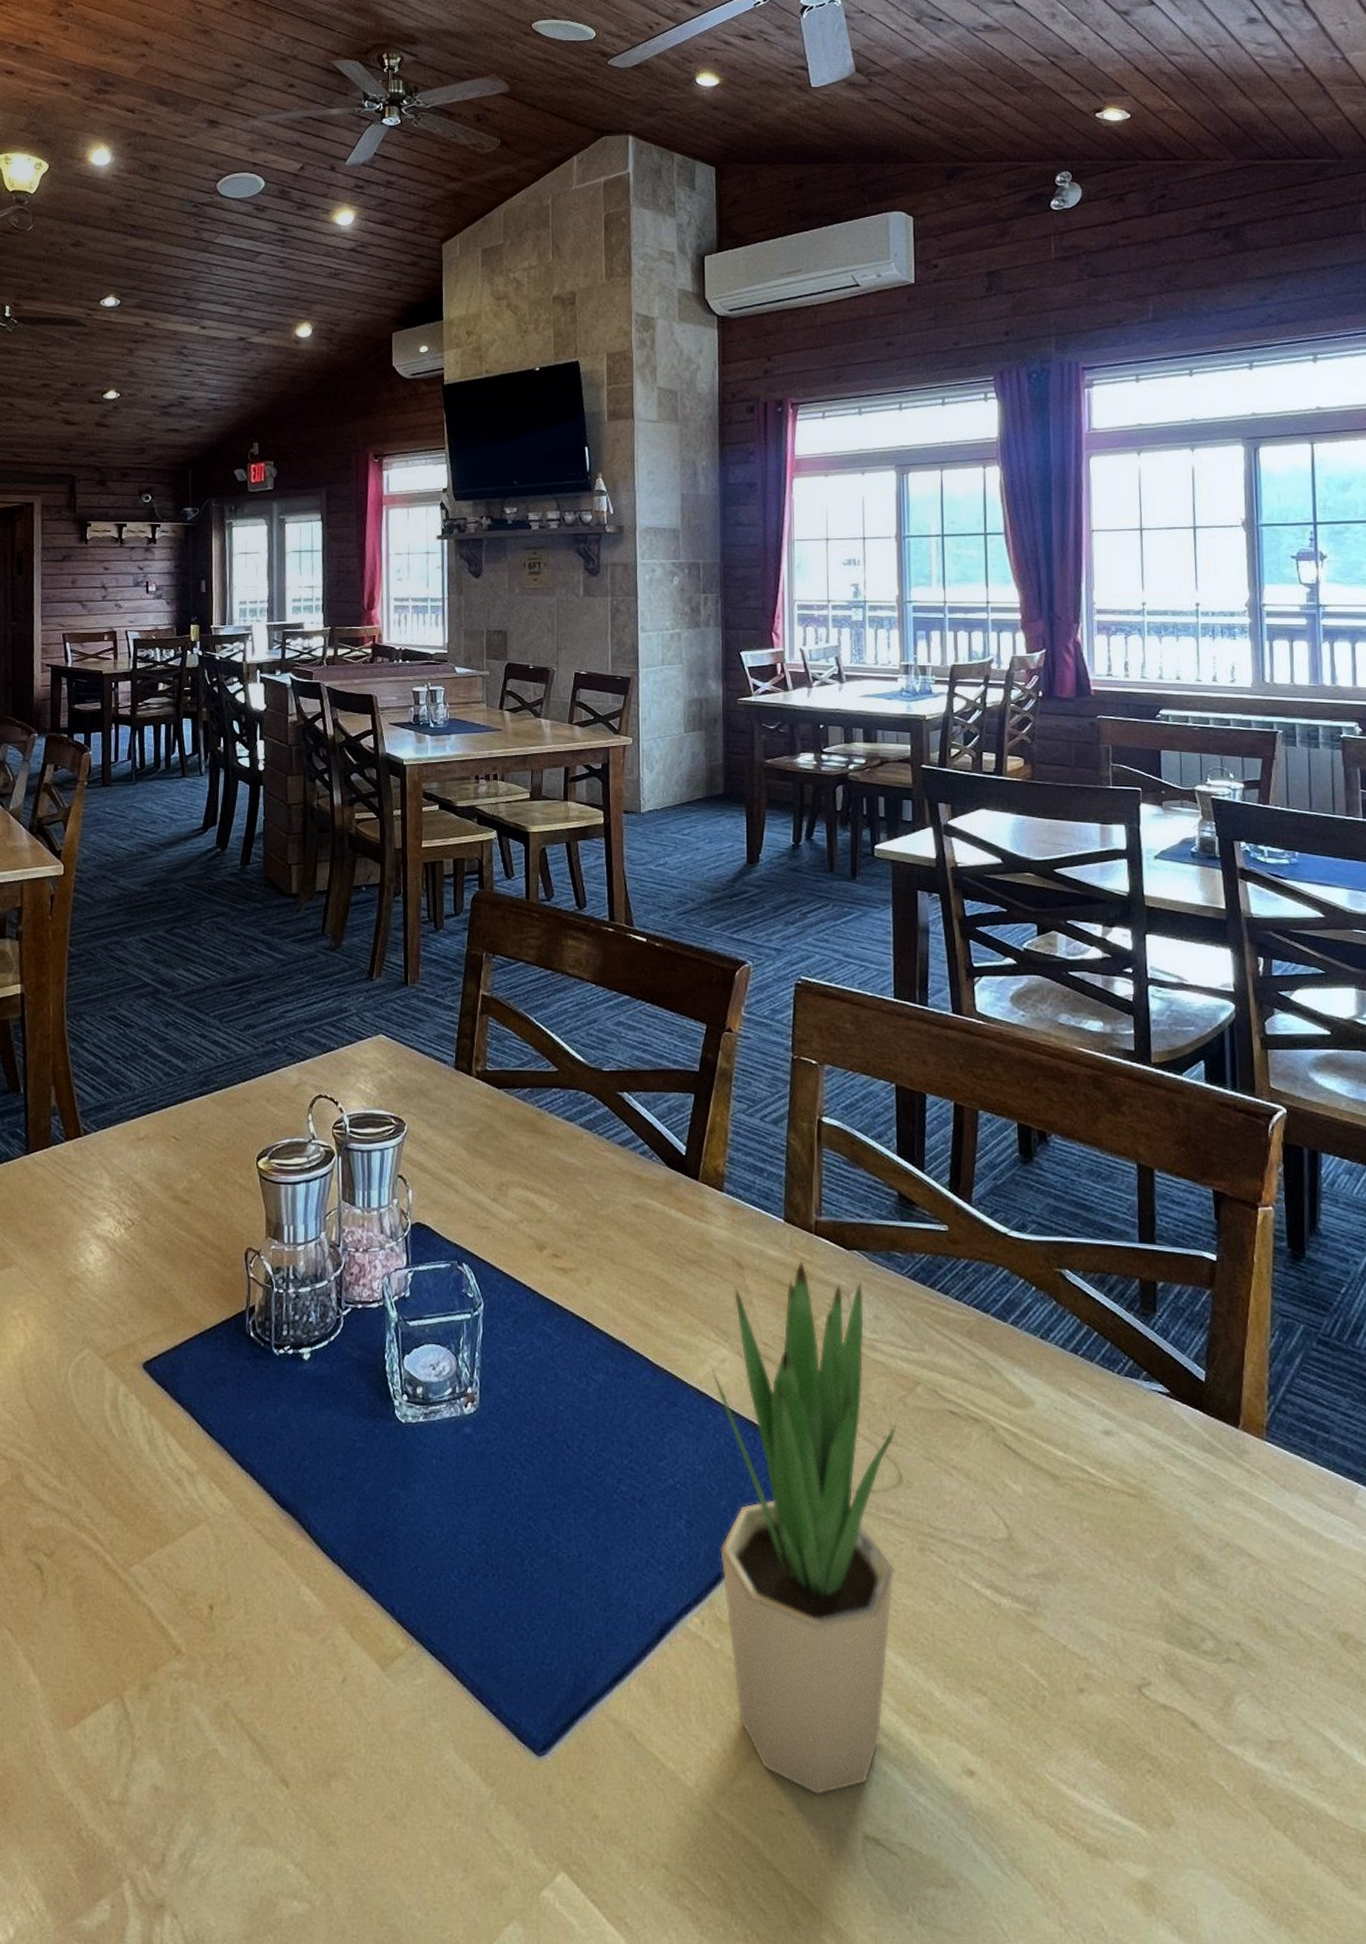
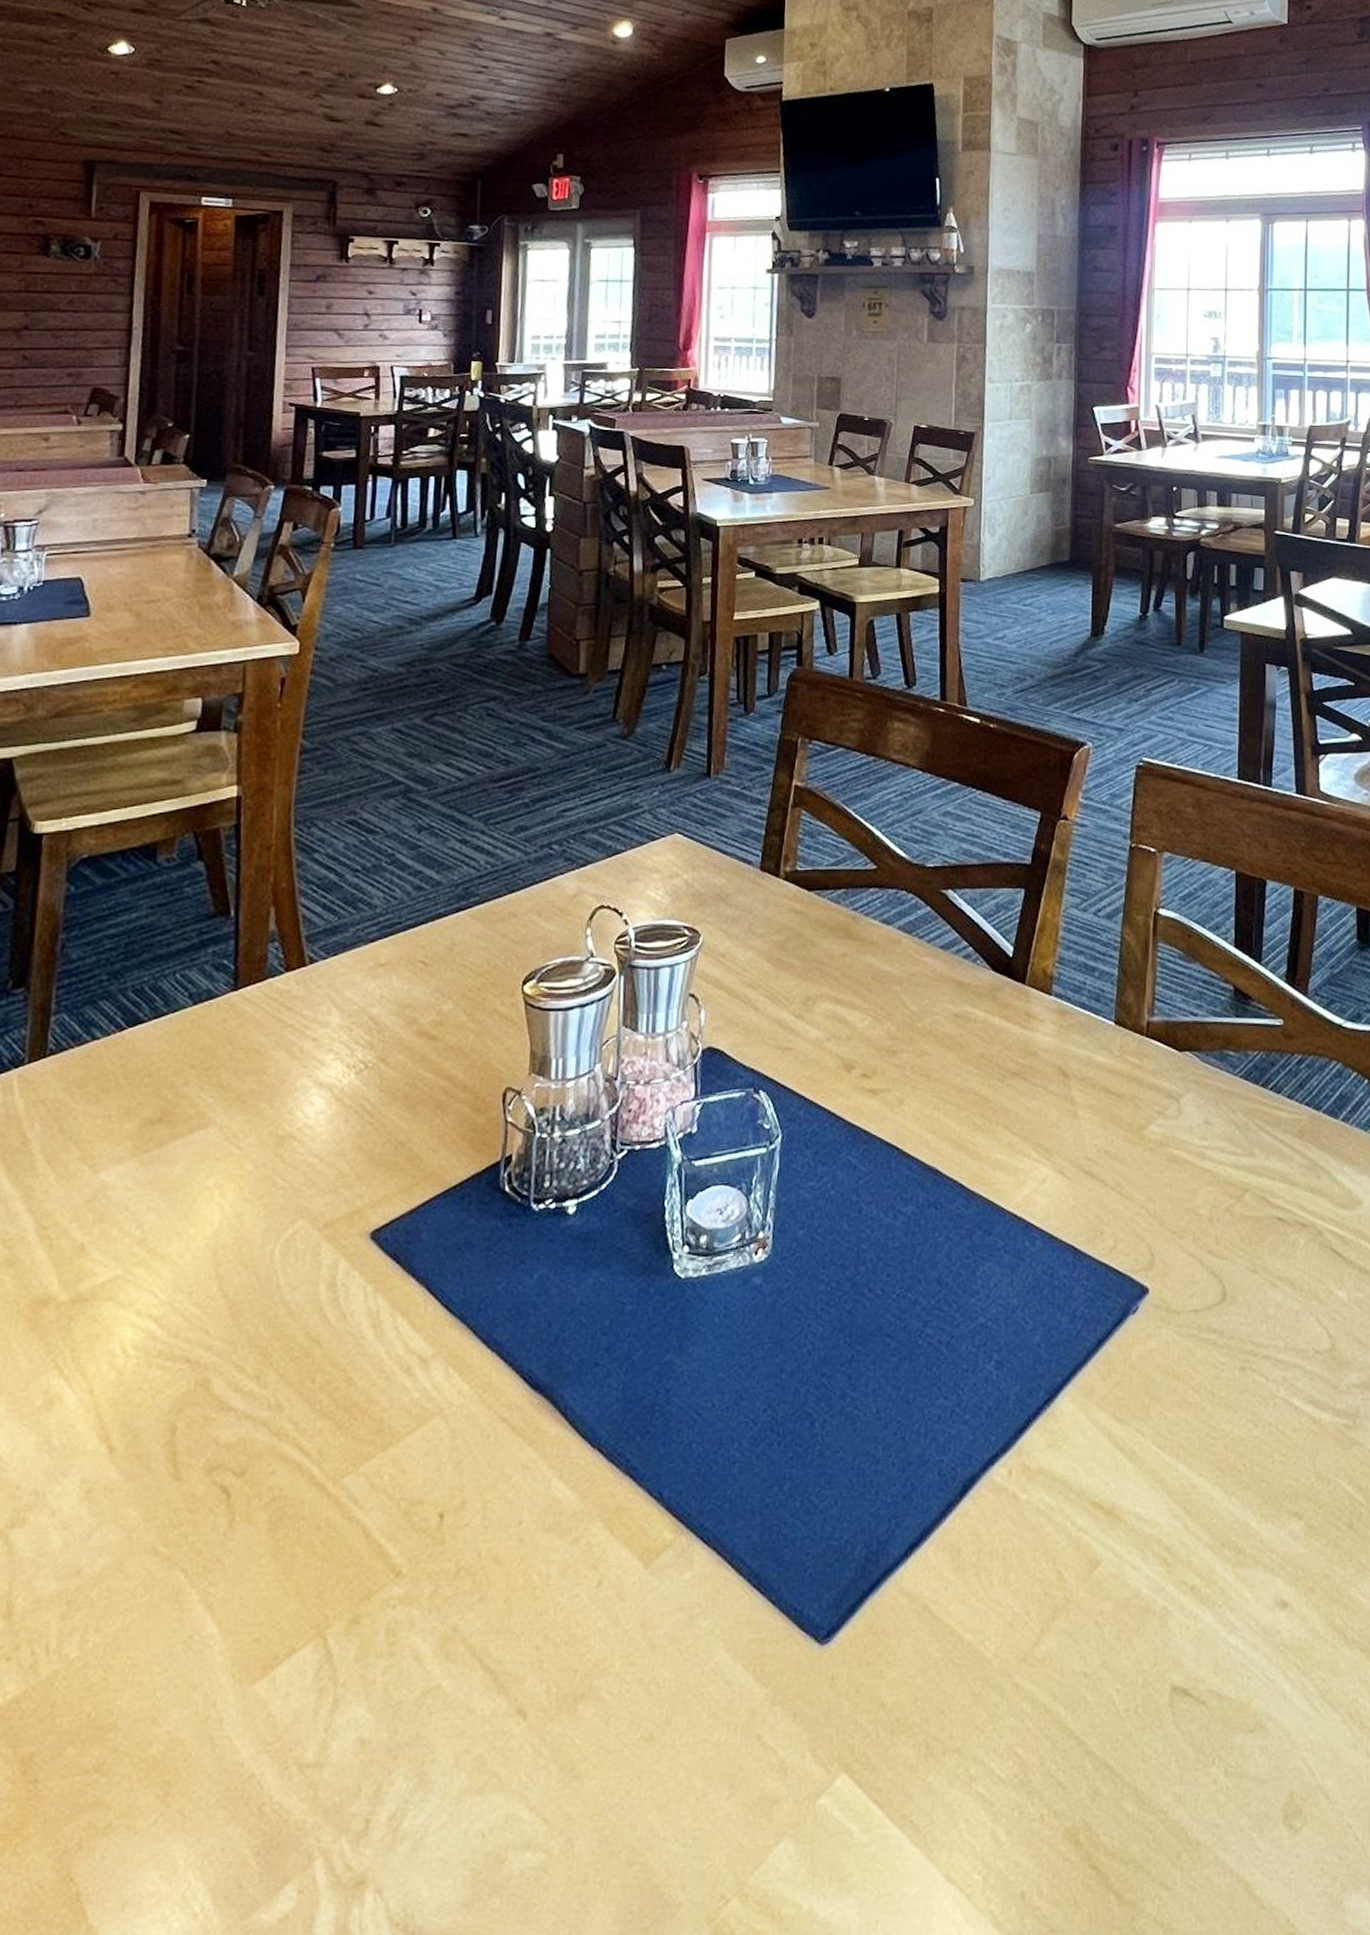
potted plant: present [711,1261,896,1796] -> none [1030,1066,1222,1650]

